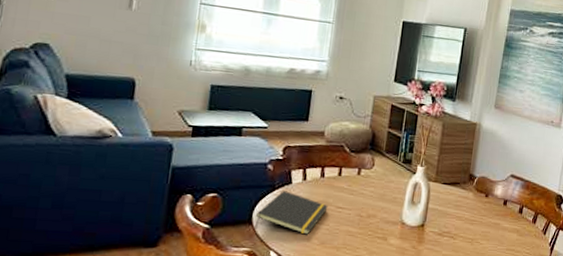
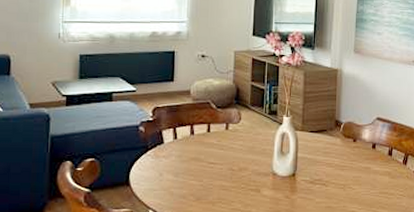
notepad: present [255,191,328,235] -> none [132,151,200,192]

